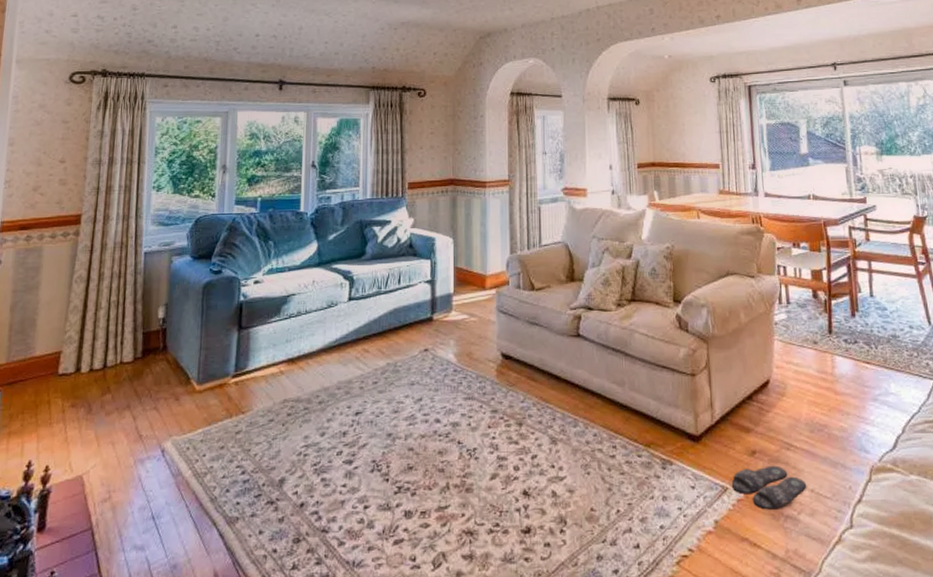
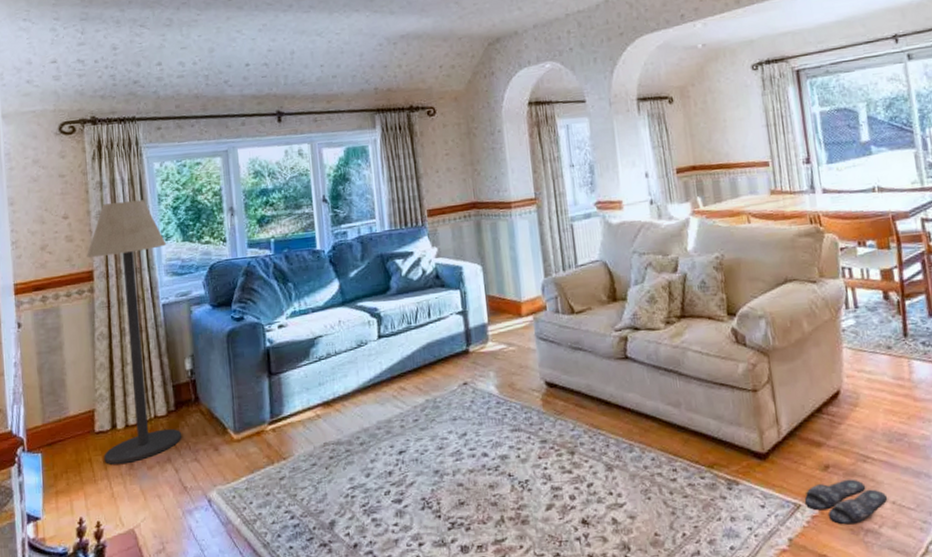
floor lamp: none [63,151,157,409] -> present [87,200,182,465]

